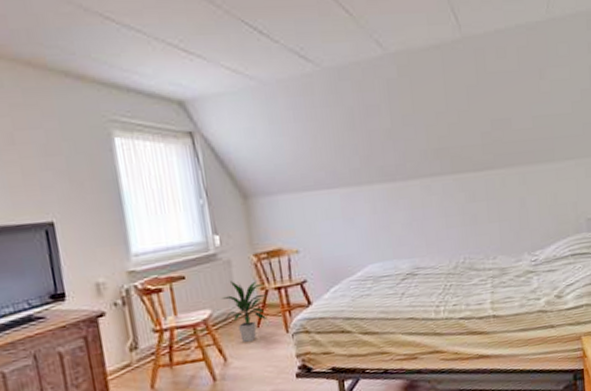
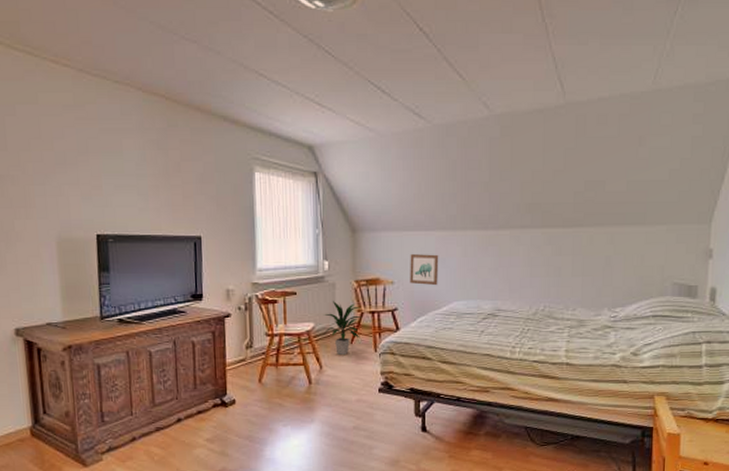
wall art: none [313,214,349,251] -> present [410,254,439,286]

